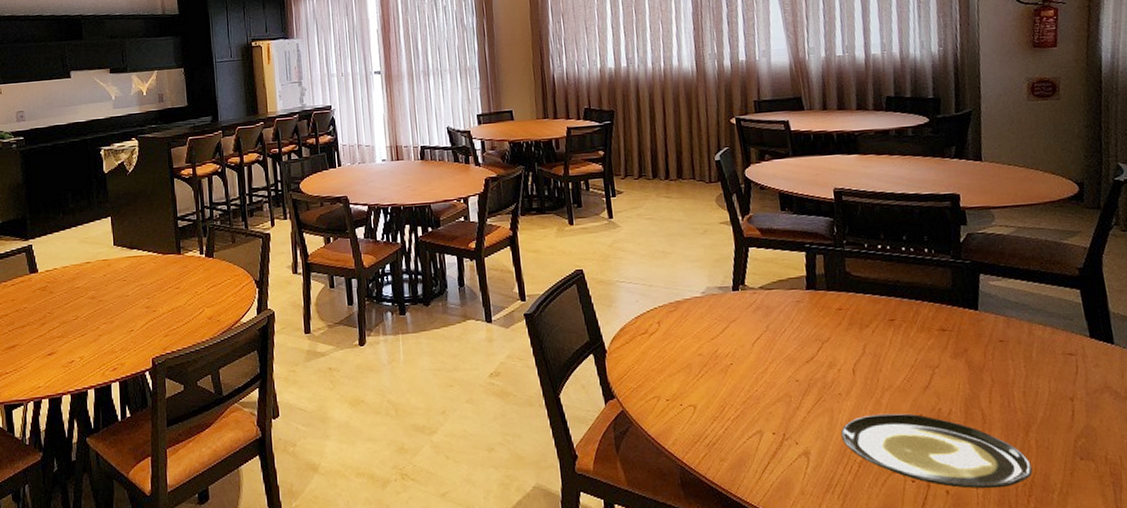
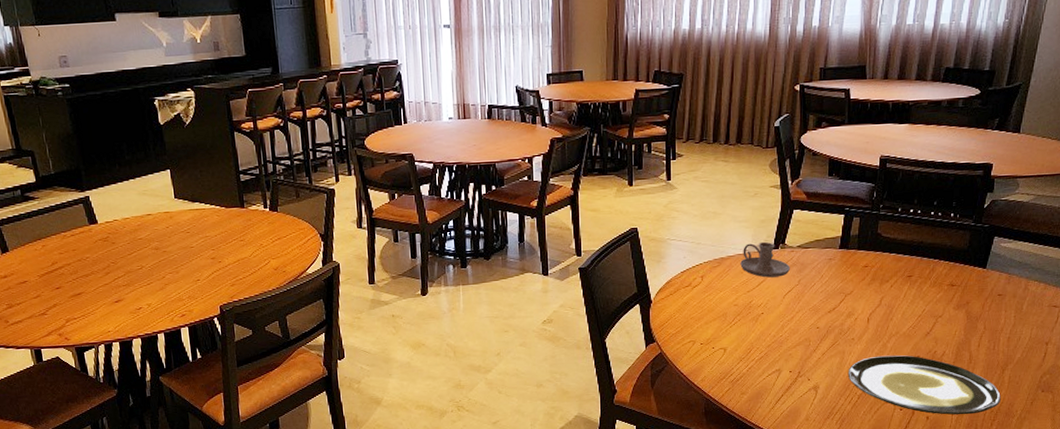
candle holder: none [698,283,755,323] -> present [740,242,790,278]

